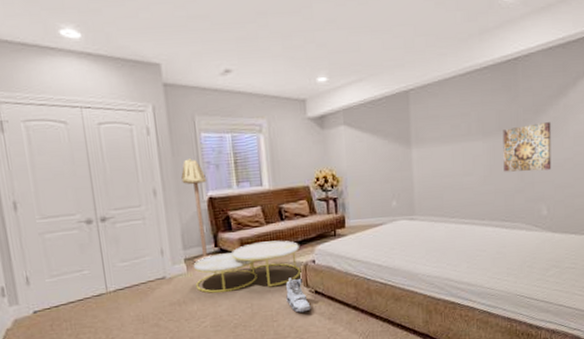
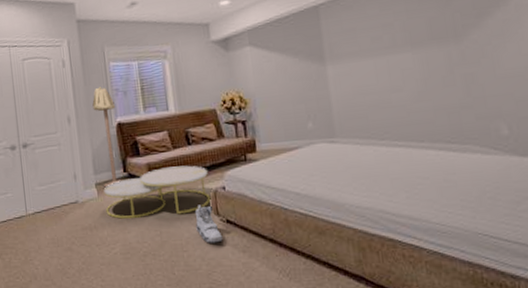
wall art: present [502,122,551,172] -> none [436,26,508,86]

